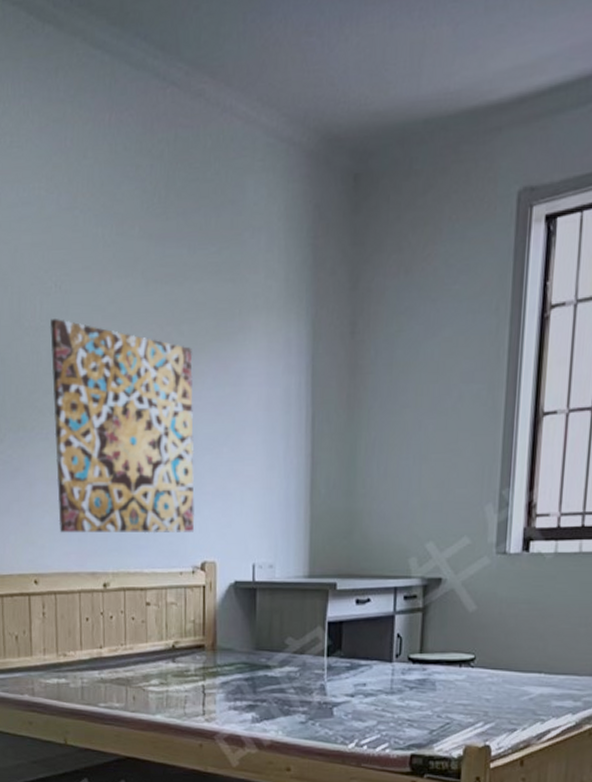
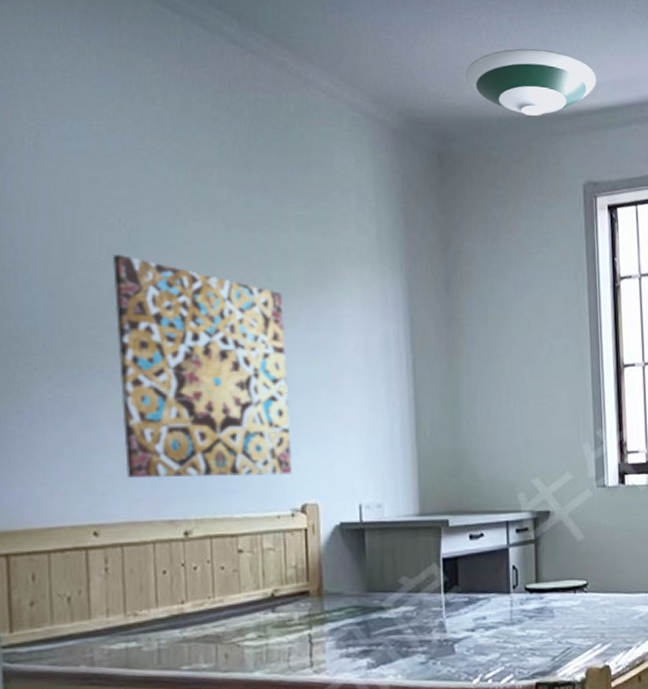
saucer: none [390,20,549,112] -> present [465,48,596,116]

